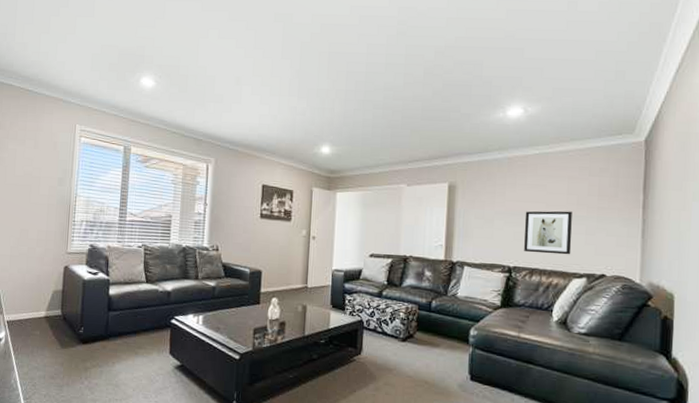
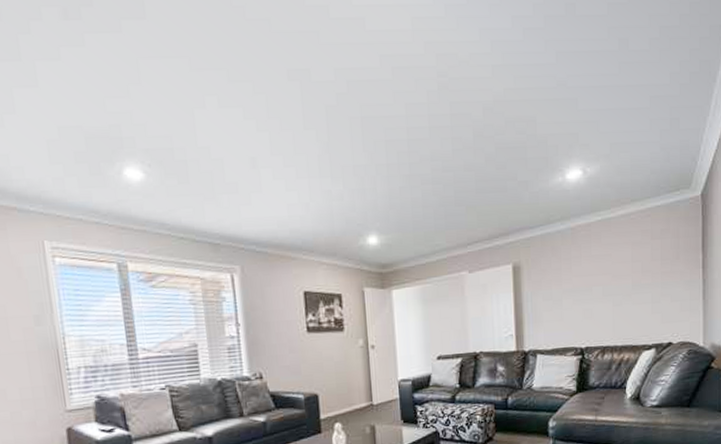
wall art: present [524,210,572,255] -> none [592,280,639,330]

